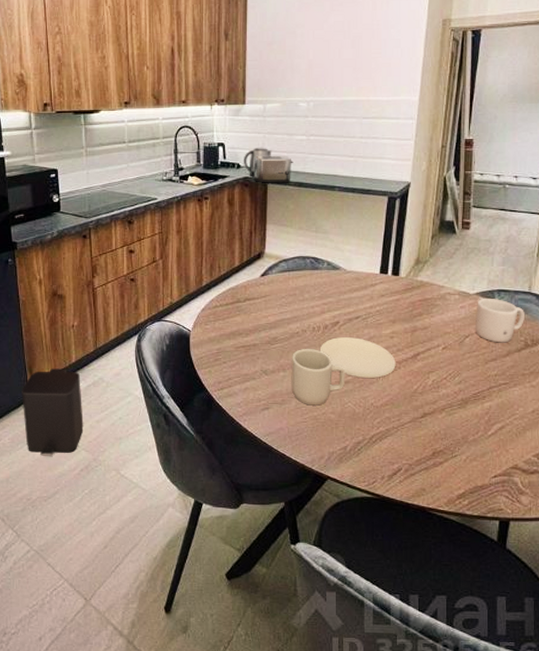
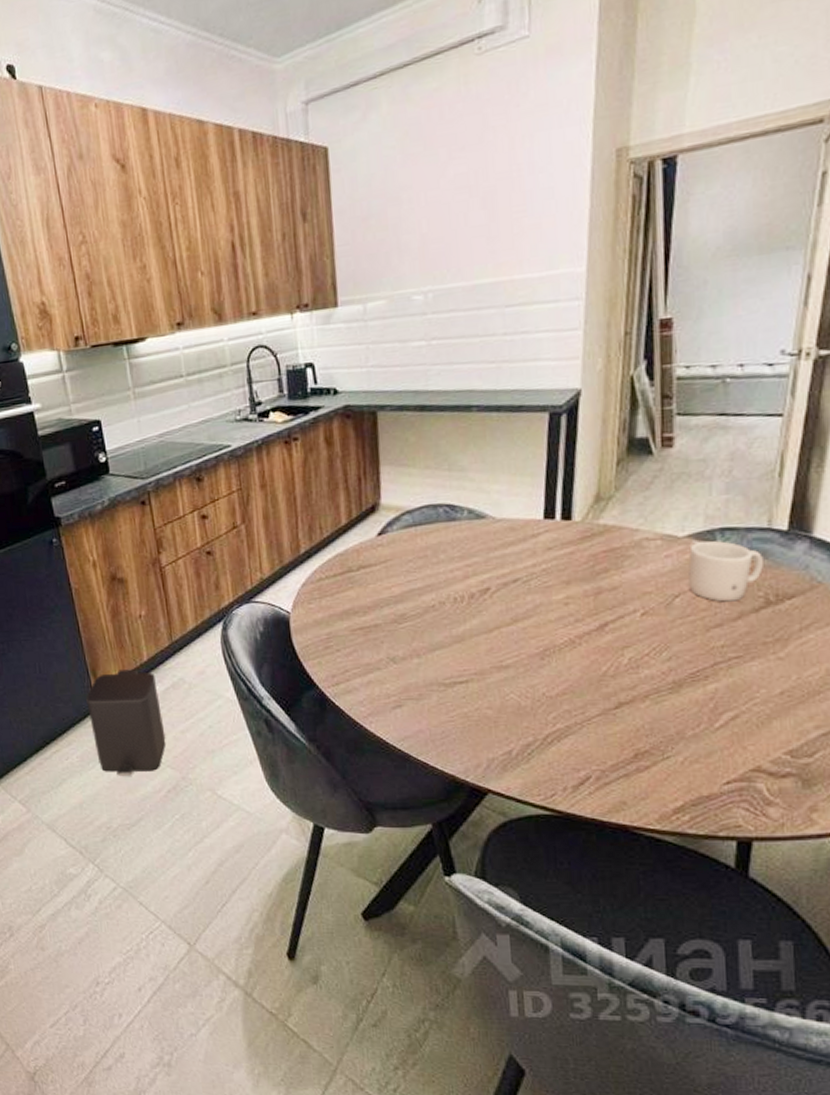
kettle: present [243,147,272,177] -> none [340,362,380,405]
toaster: present [253,155,294,183] -> none [356,370,411,412]
mug: present [291,348,346,406] -> none [427,625,505,700]
plate: present [319,337,396,379] -> none [465,607,575,661]

